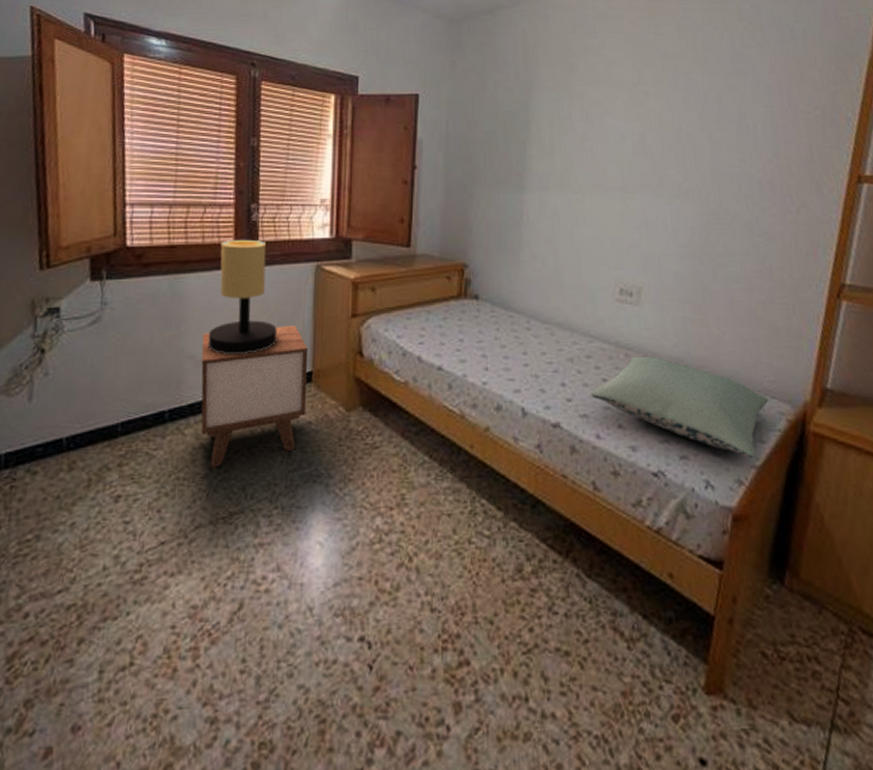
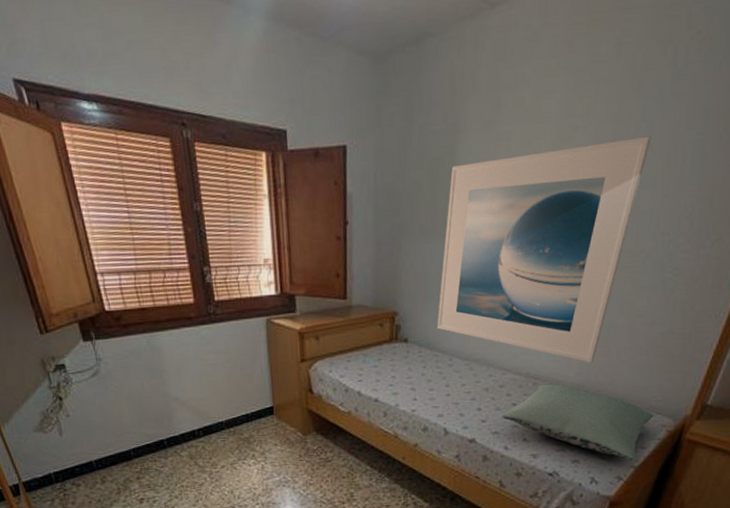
nightstand: present [201,324,309,468] -> none [181,370,272,479]
table lamp: present [207,240,277,355] -> none [183,300,242,396]
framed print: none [512,105,721,333] -> present [437,136,652,363]

